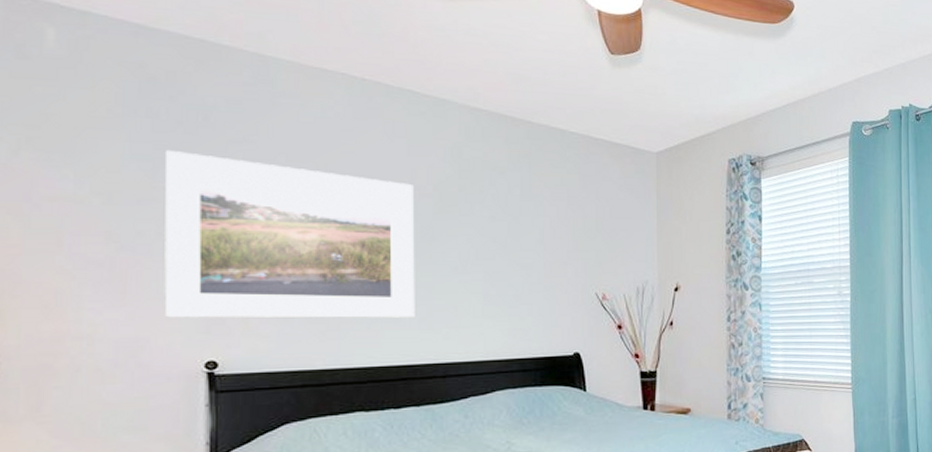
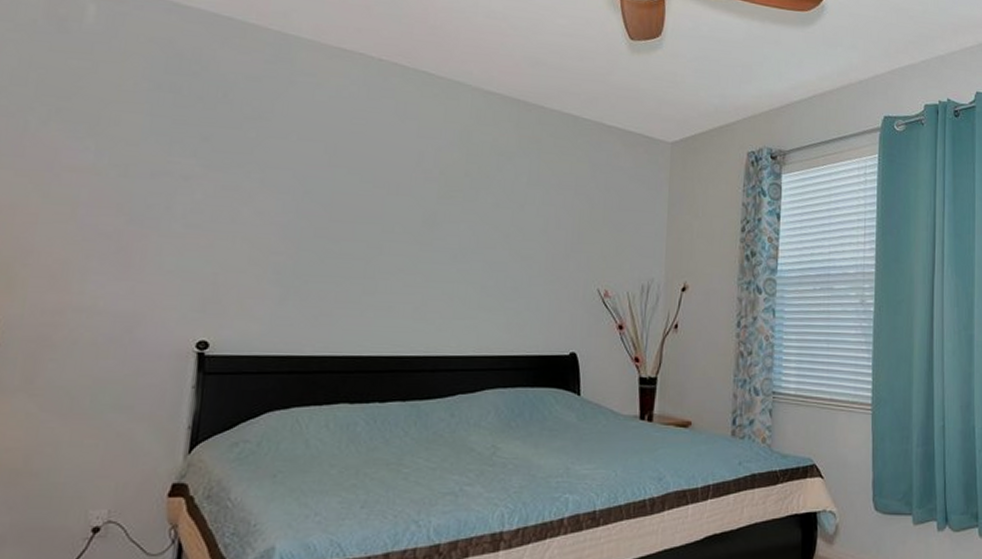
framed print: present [164,149,415,318] -> none [163,124,420,306]

